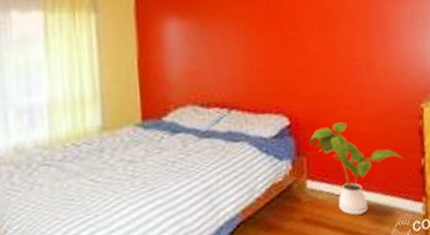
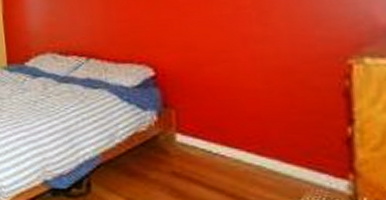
house plant: present [310,122,403,216] -> none [179,76,316,179]

